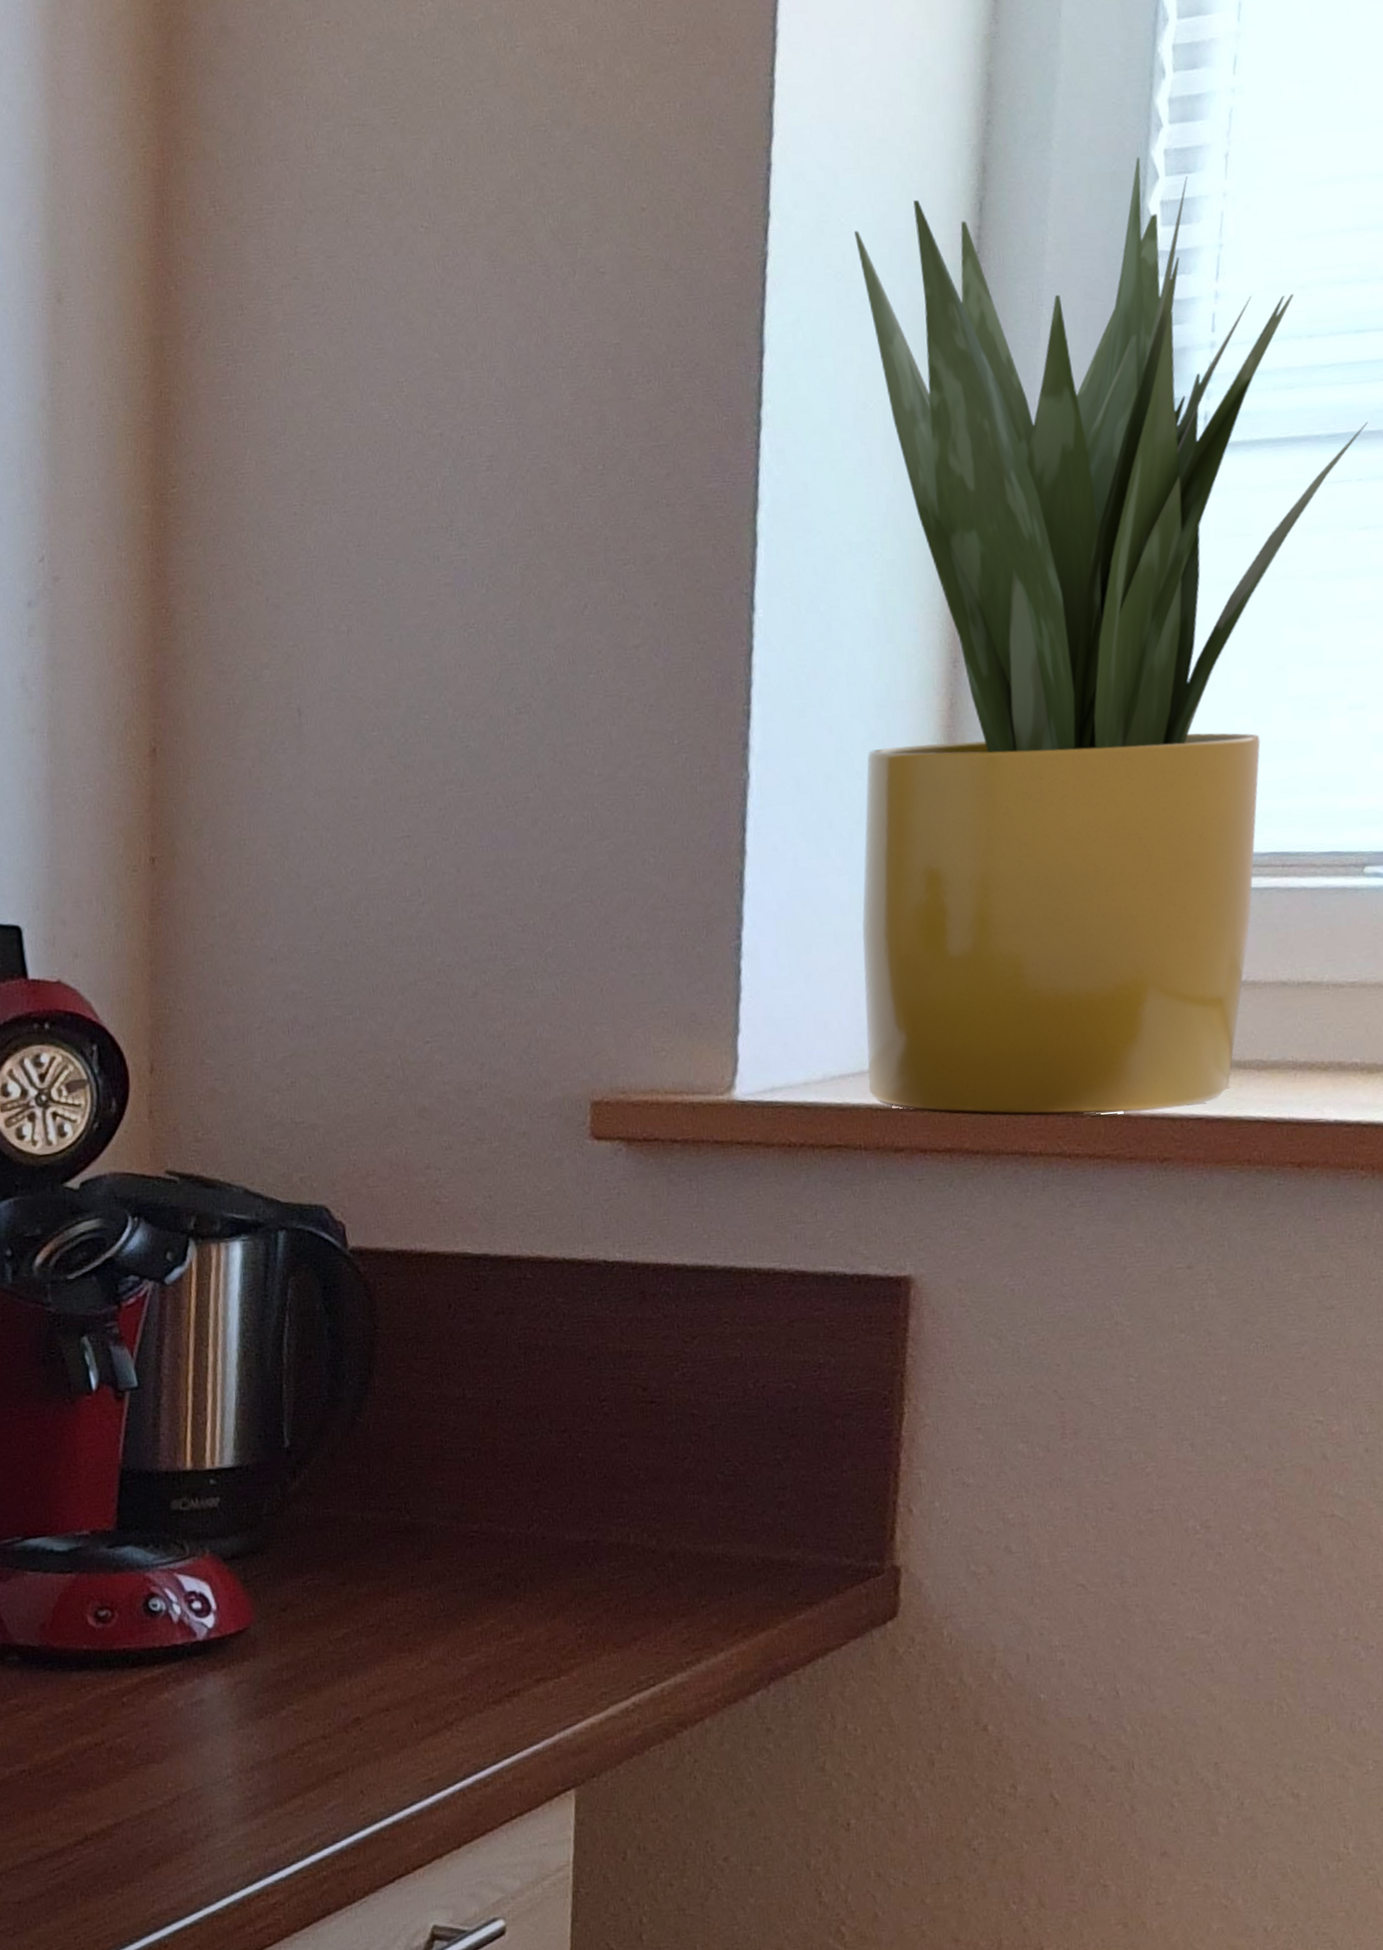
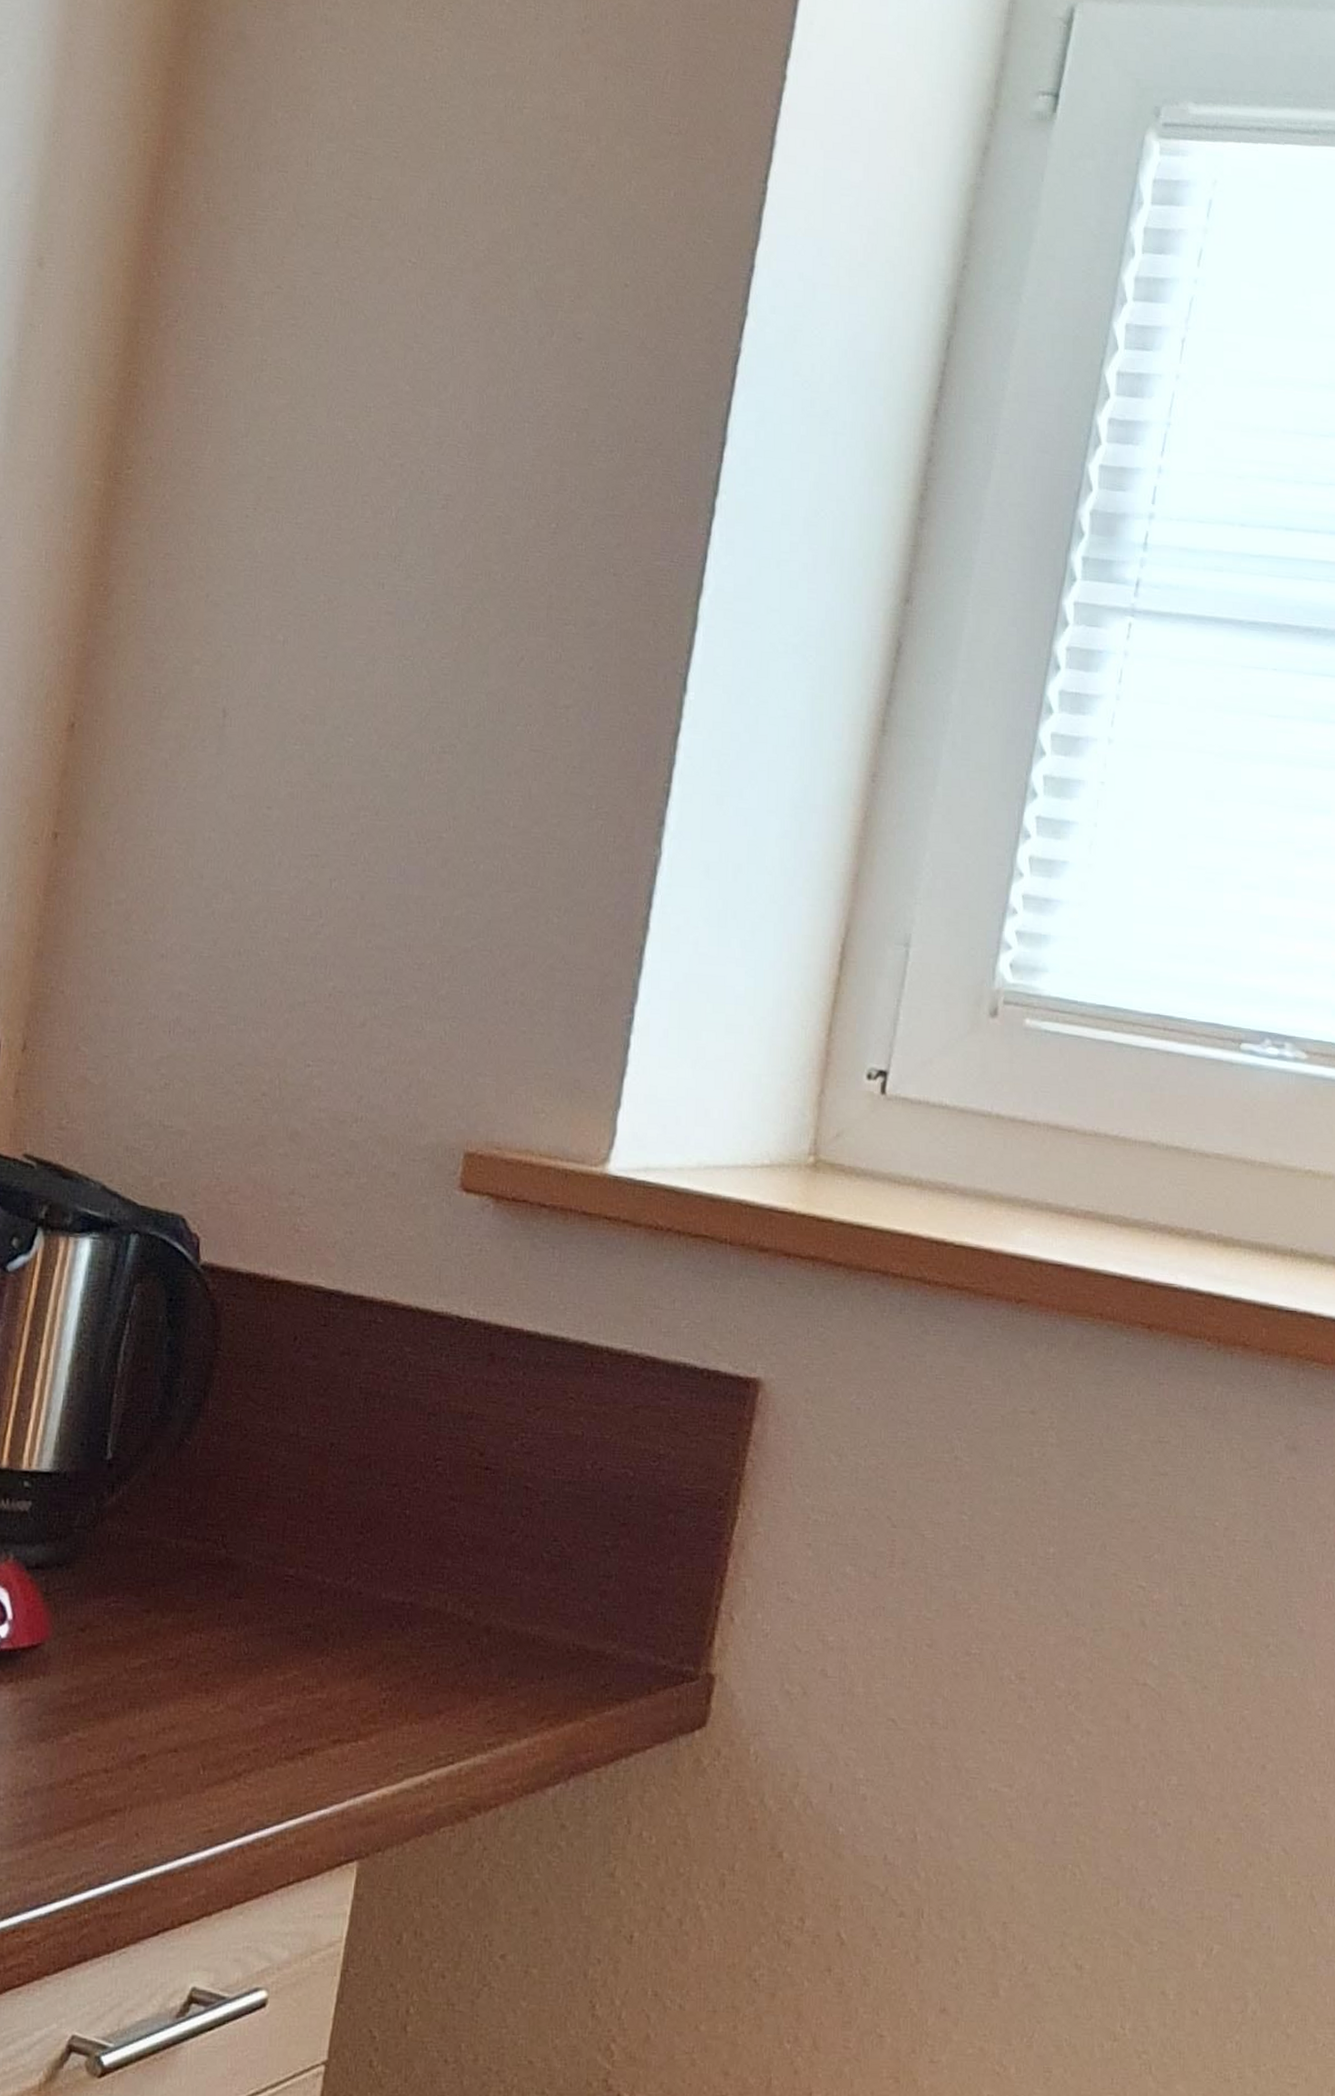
planter: present [853,157,1369,1116] -> none [741,326,1289,1251]

